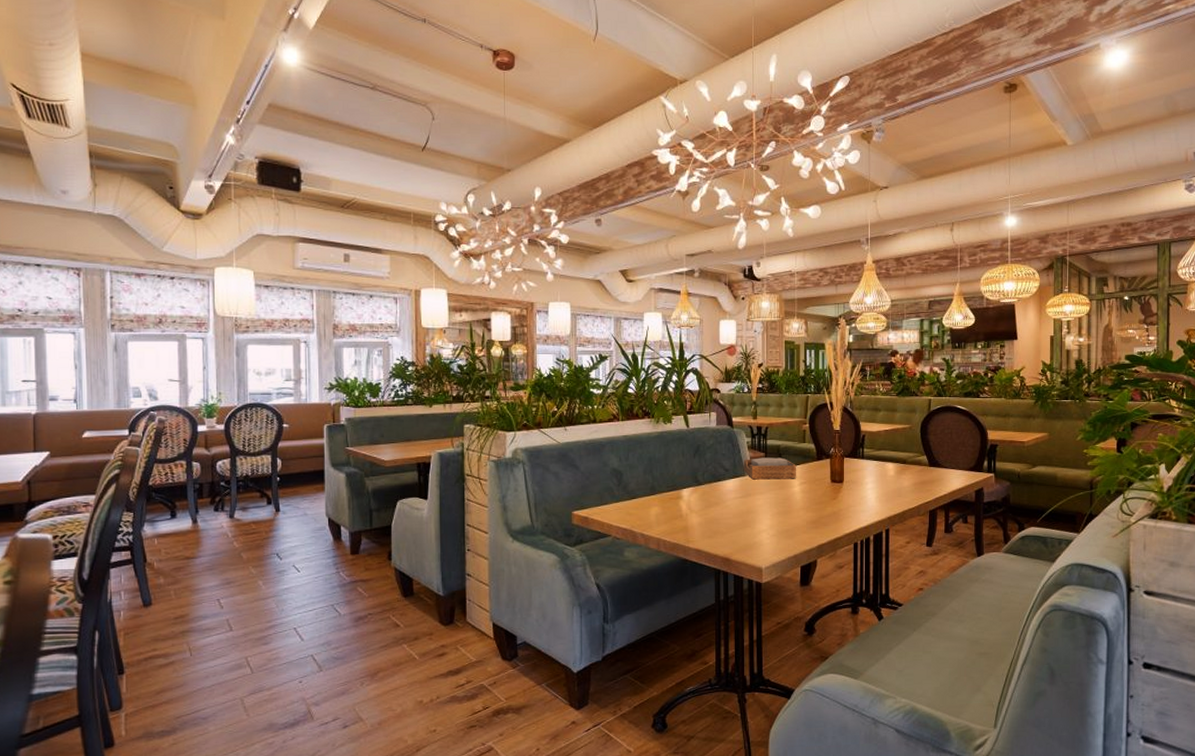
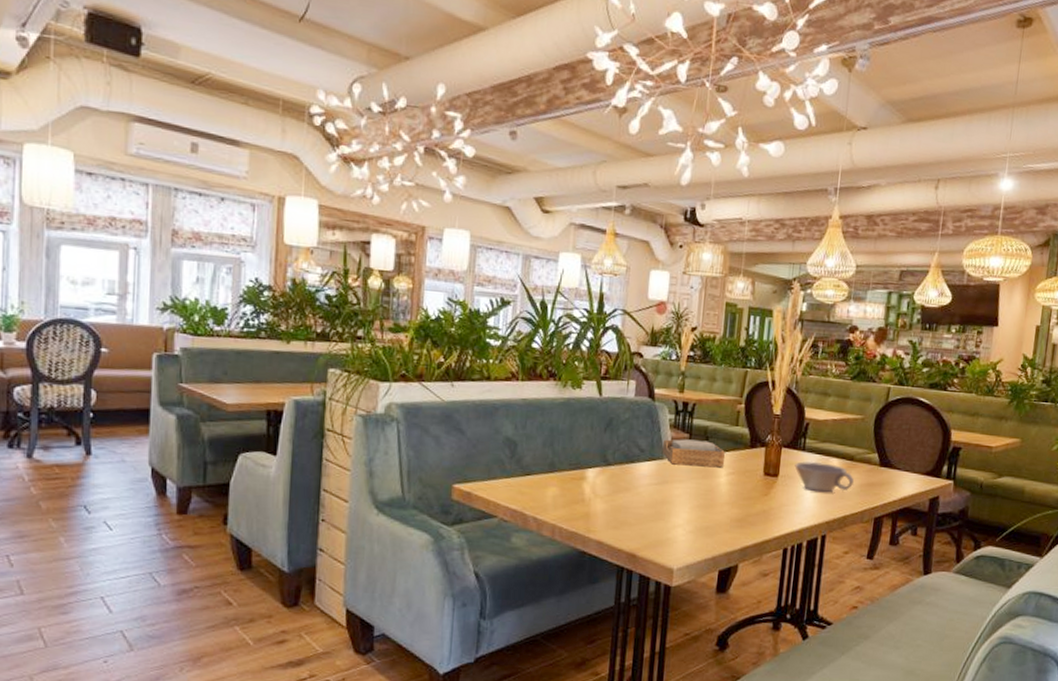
cup: none [856,467,909,493] -> present [794,461,855,493]

